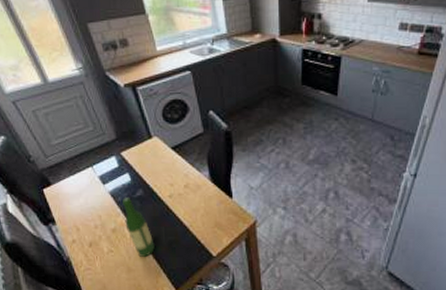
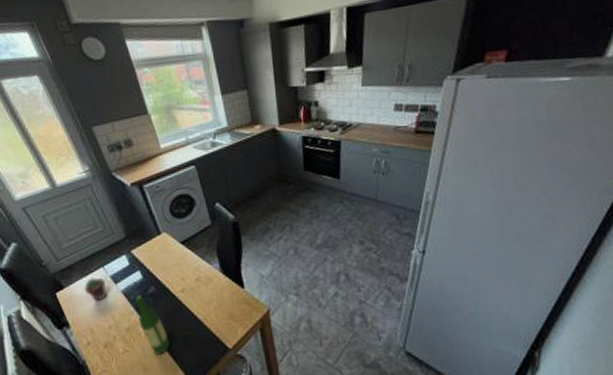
potted succulent: none [71,177,95,200] -> present [84,277,107,301]

